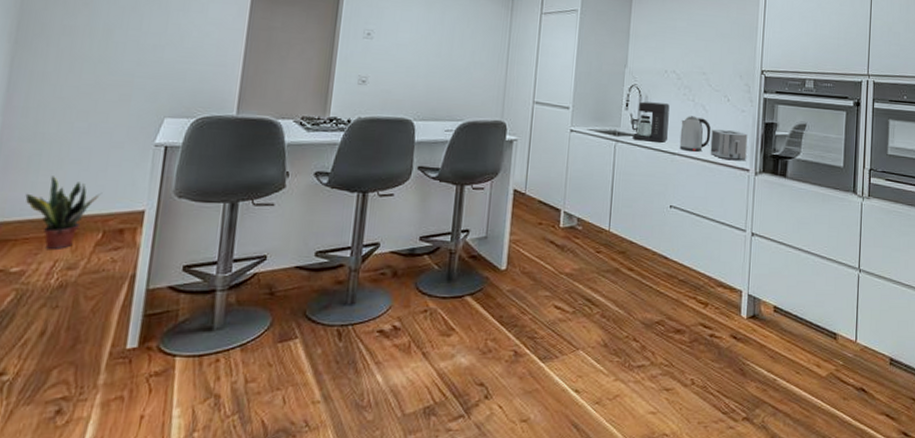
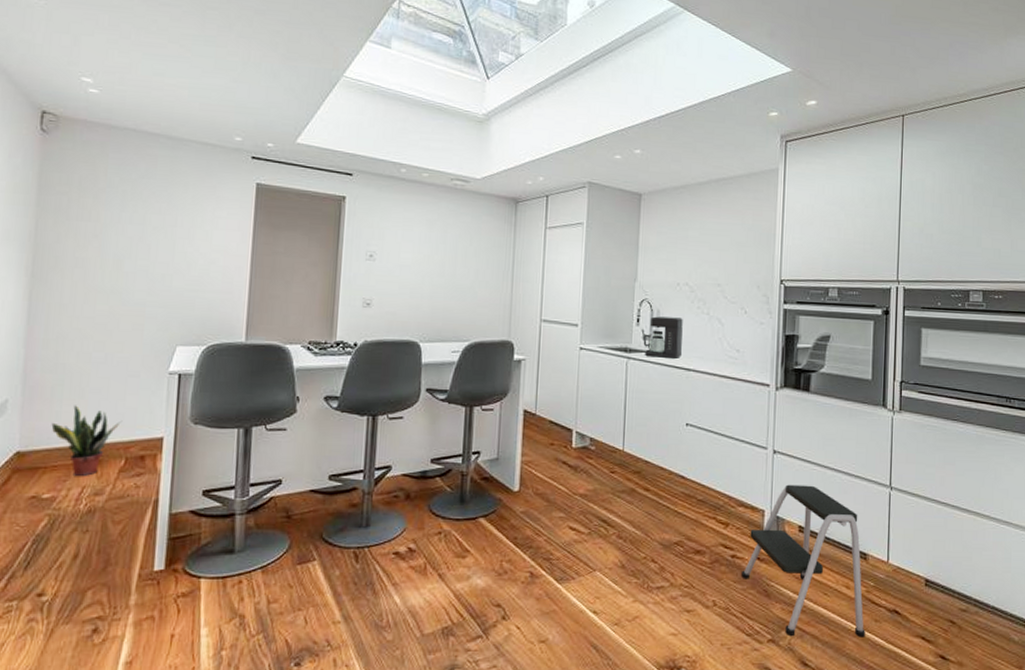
kettle: present [679,116,711,152] -> none [694,330,728,367]
toaster: present [710,129,748,160] -> none [727,343,767,375]
step stool: none [719,266,834,415] -> present [741,484,866,638]

